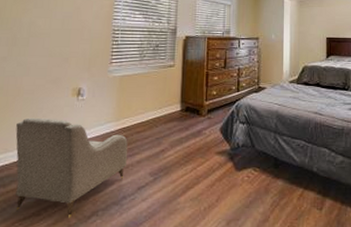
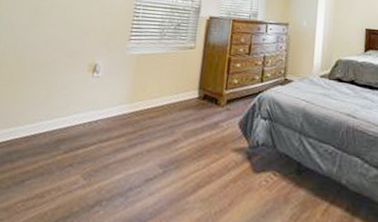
armchair: present [15,117,128,219] -> none [21,90,140,205]

